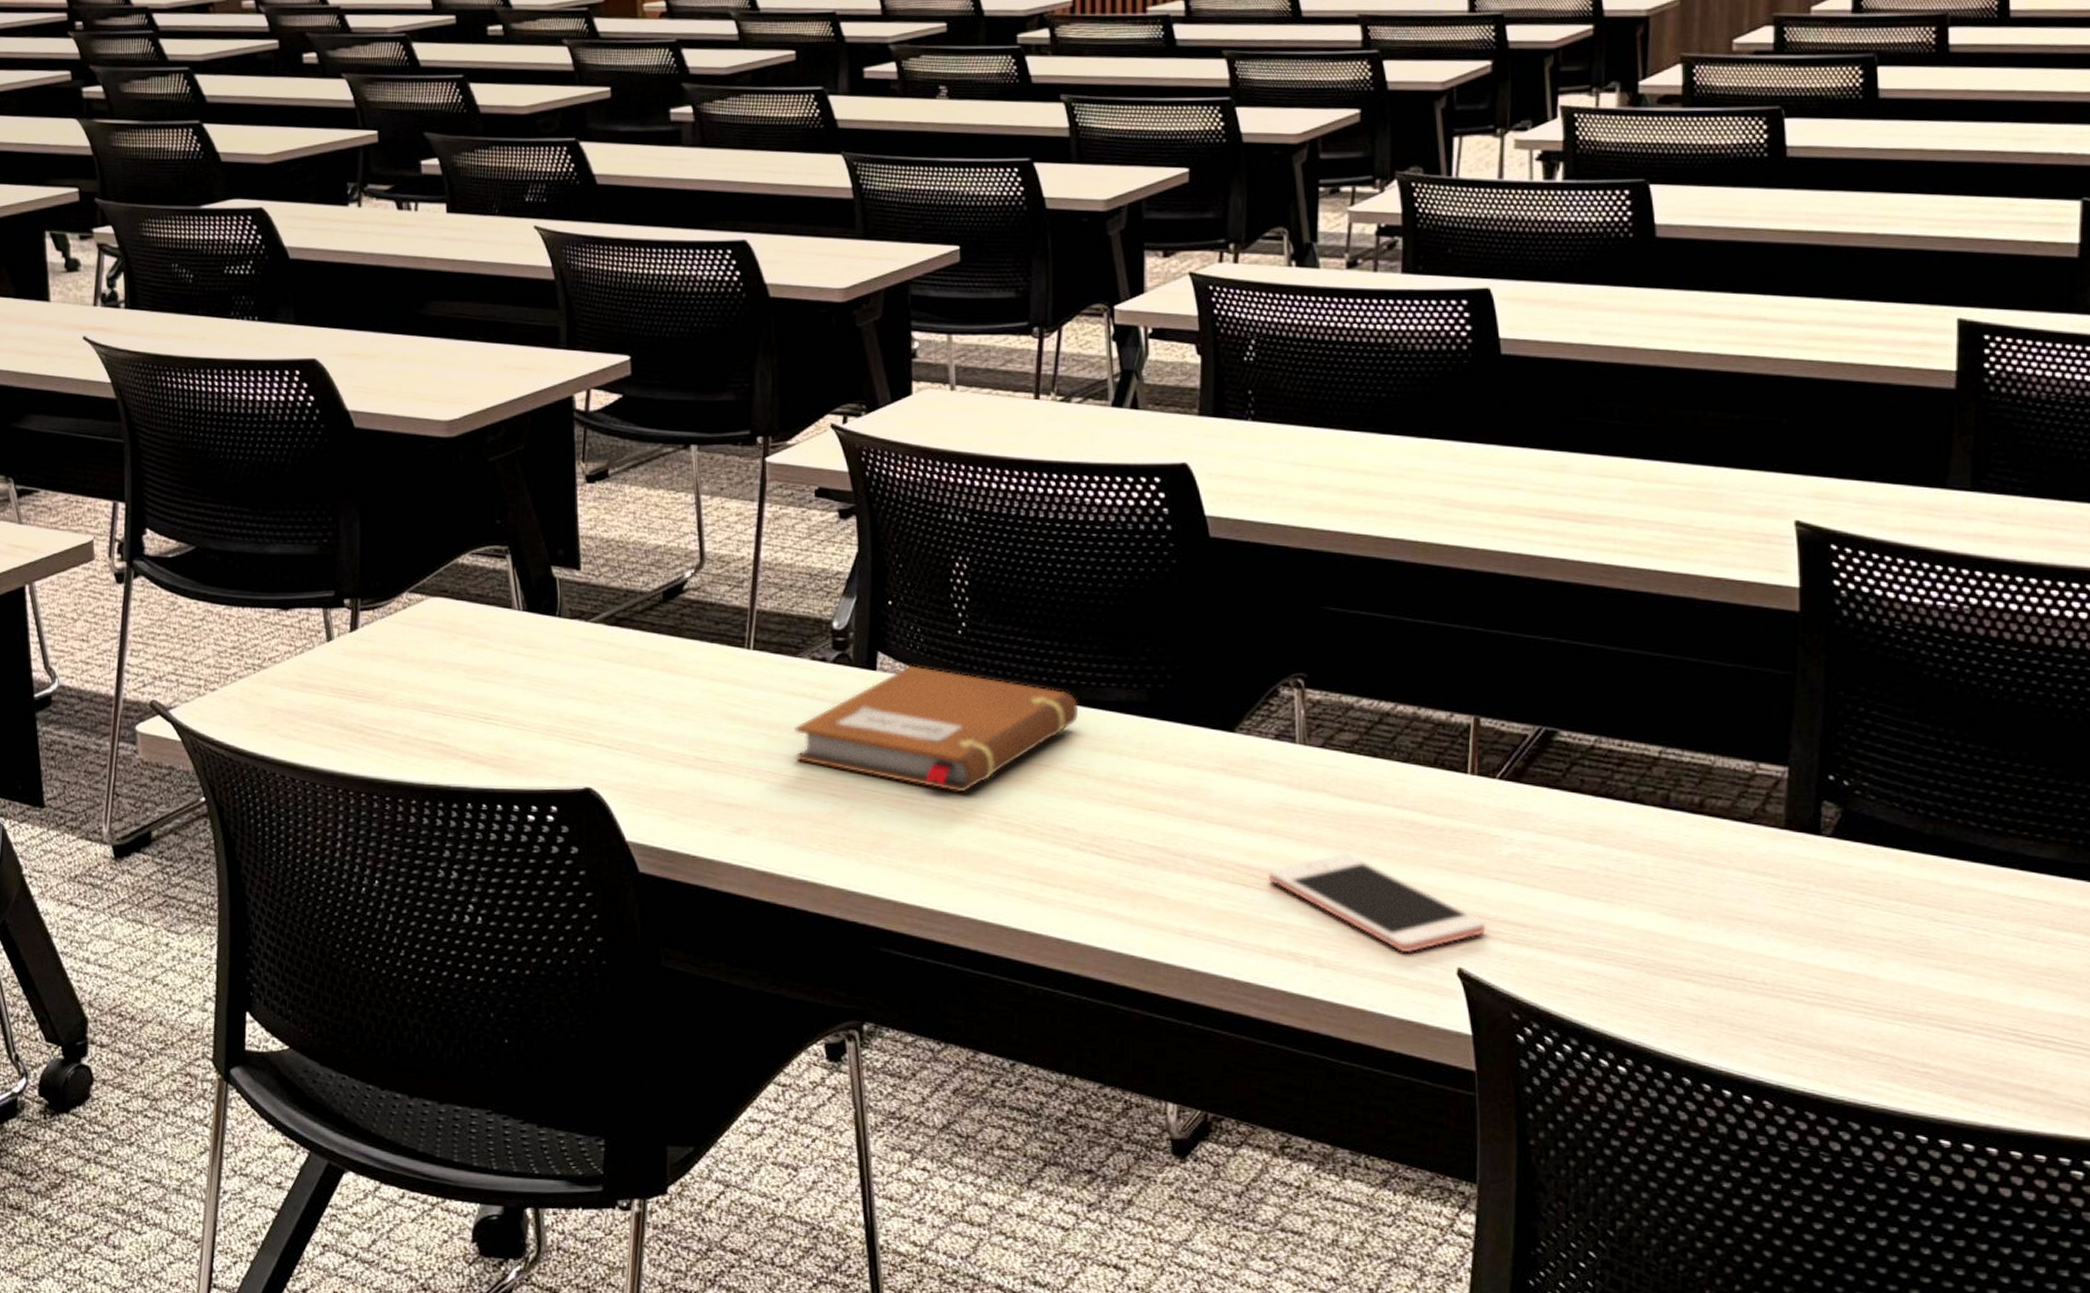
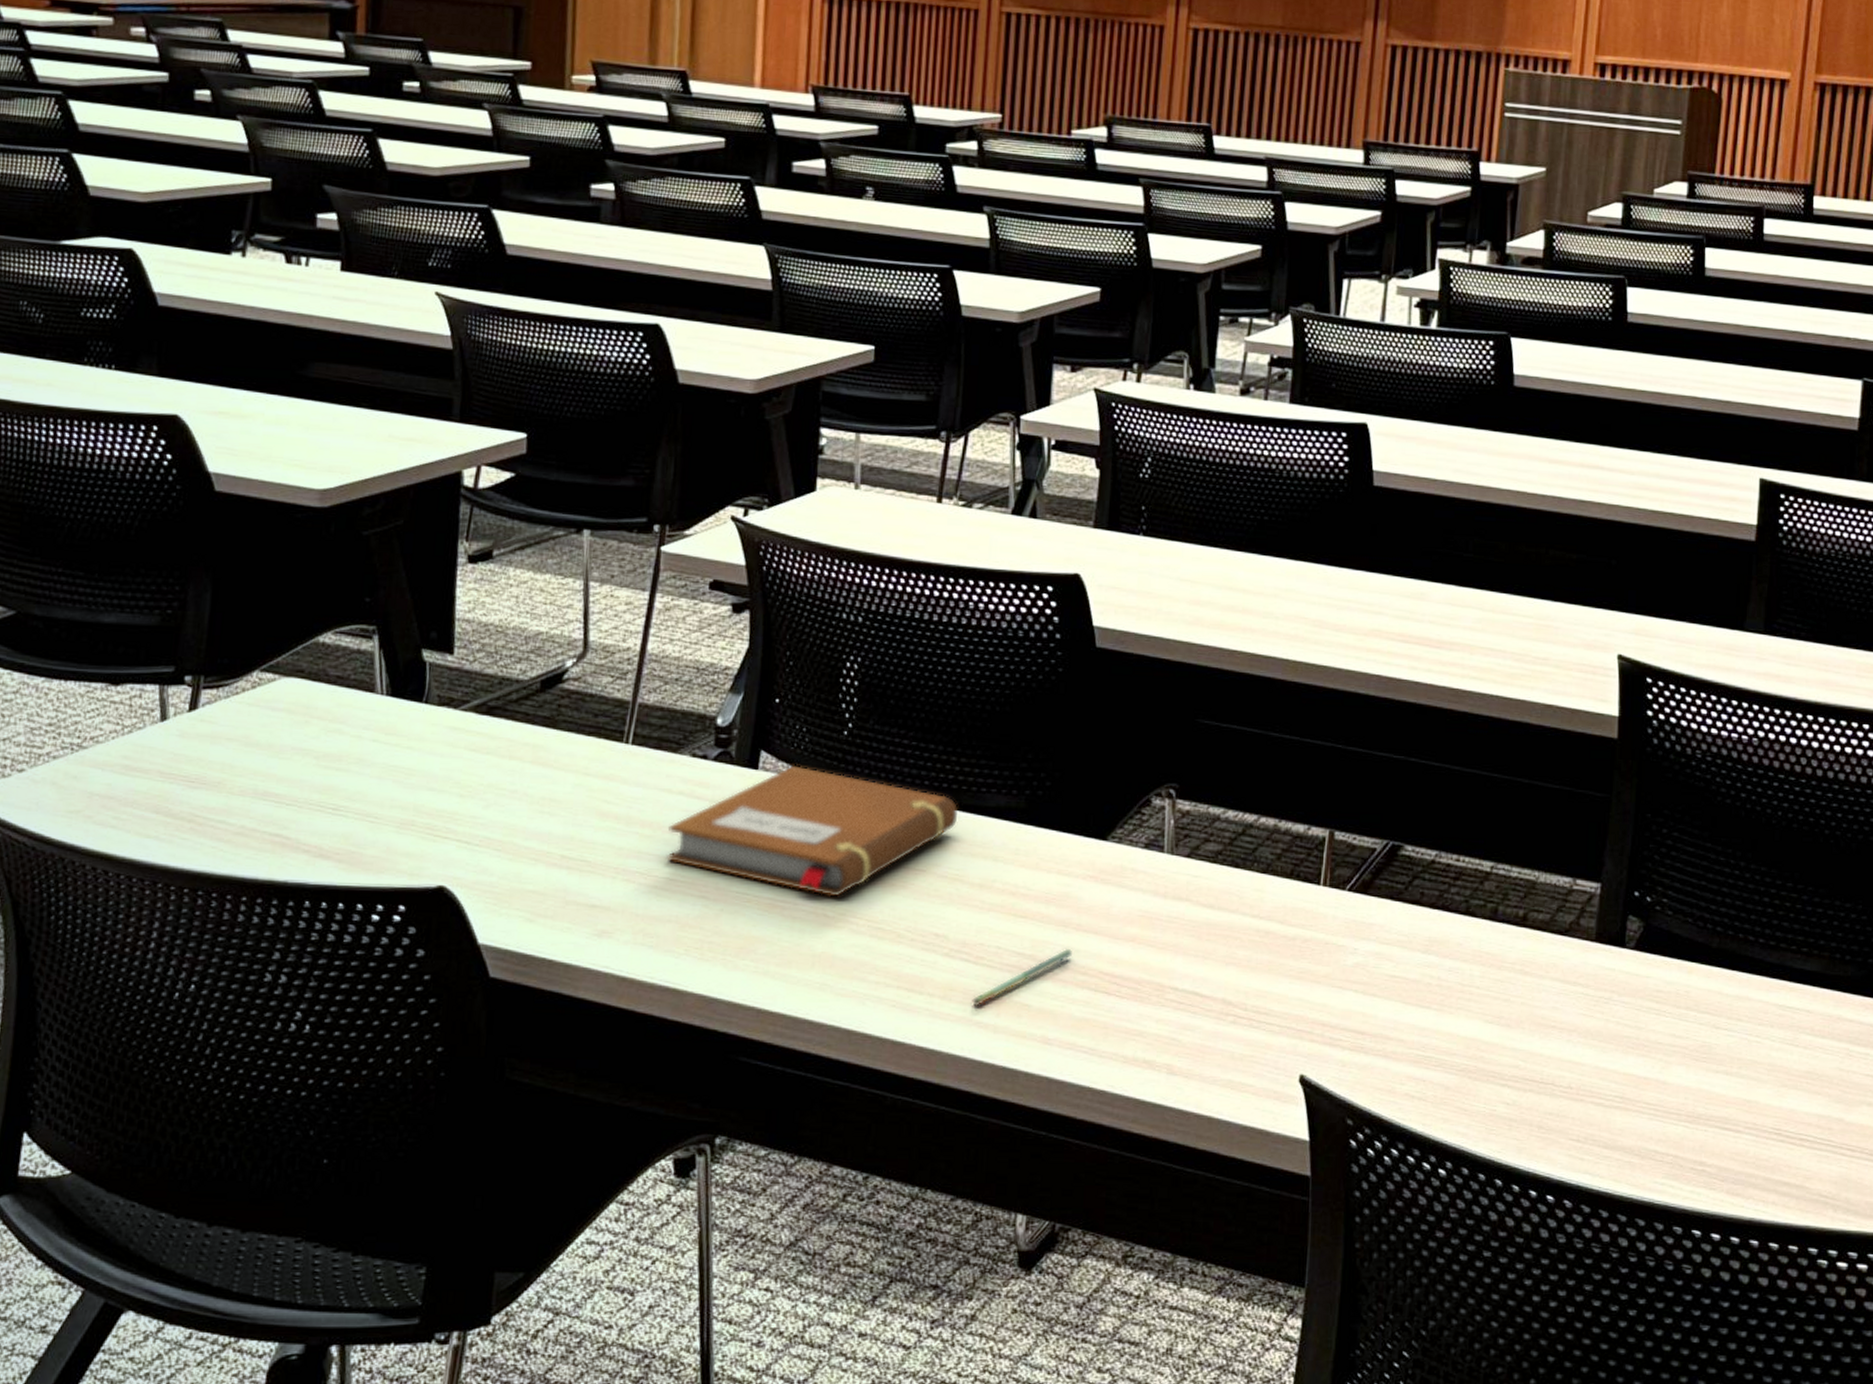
pen: none [1106,840,1206,899] -> present [972,948,1072,1007]
cell phone: present [1269,853,1486,953] -> none [1130,961,1328,1061]

